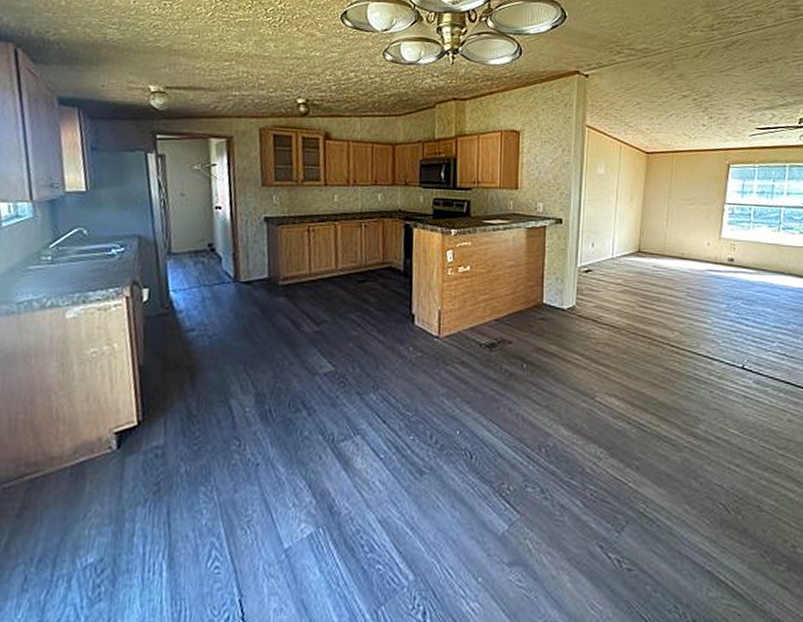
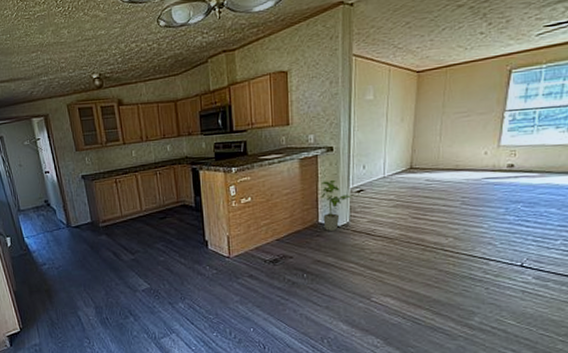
house plant: none [547,255,580,314] -> present [321,179,352,231]

